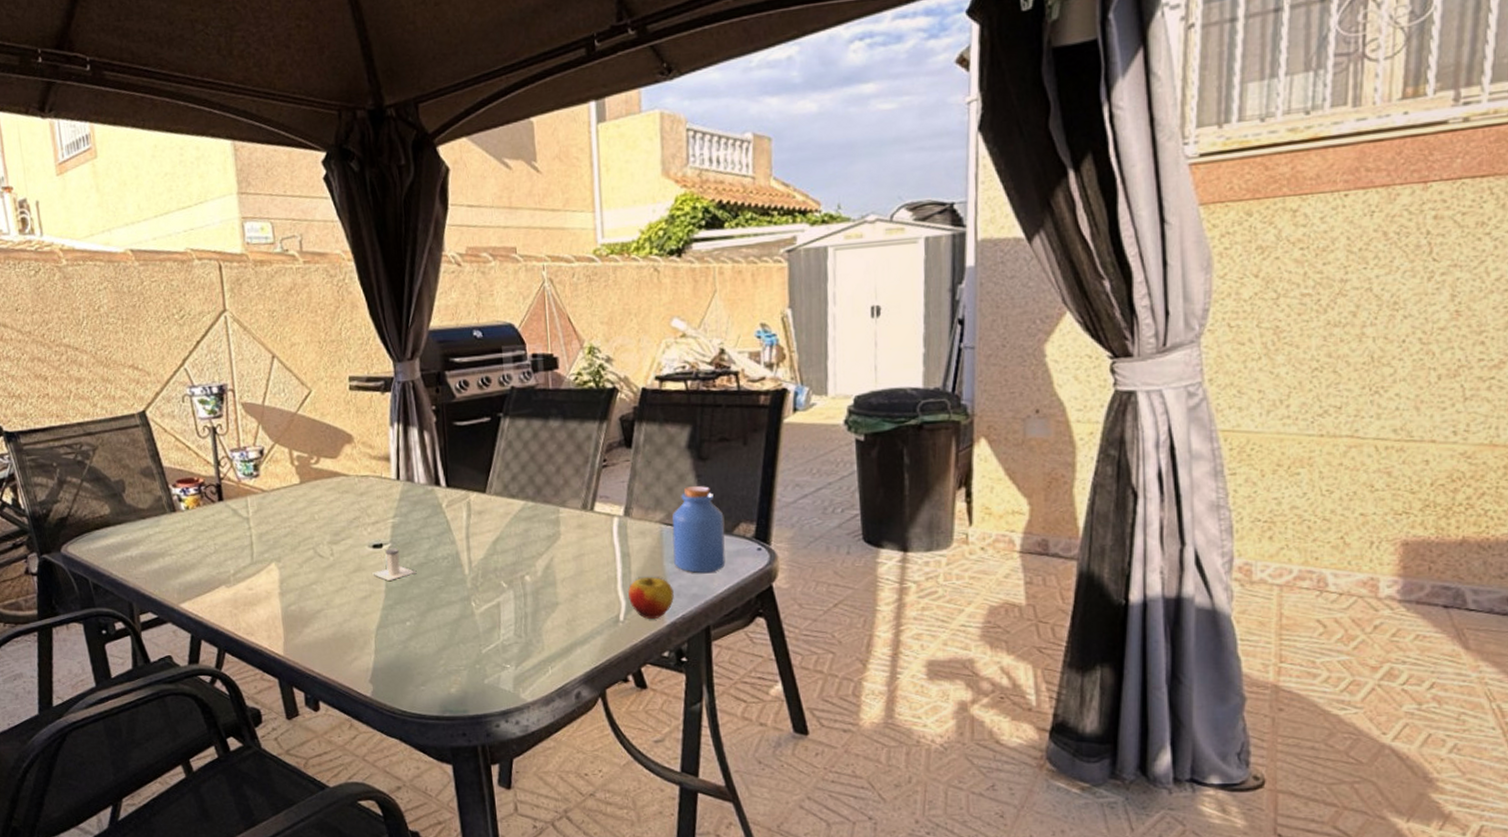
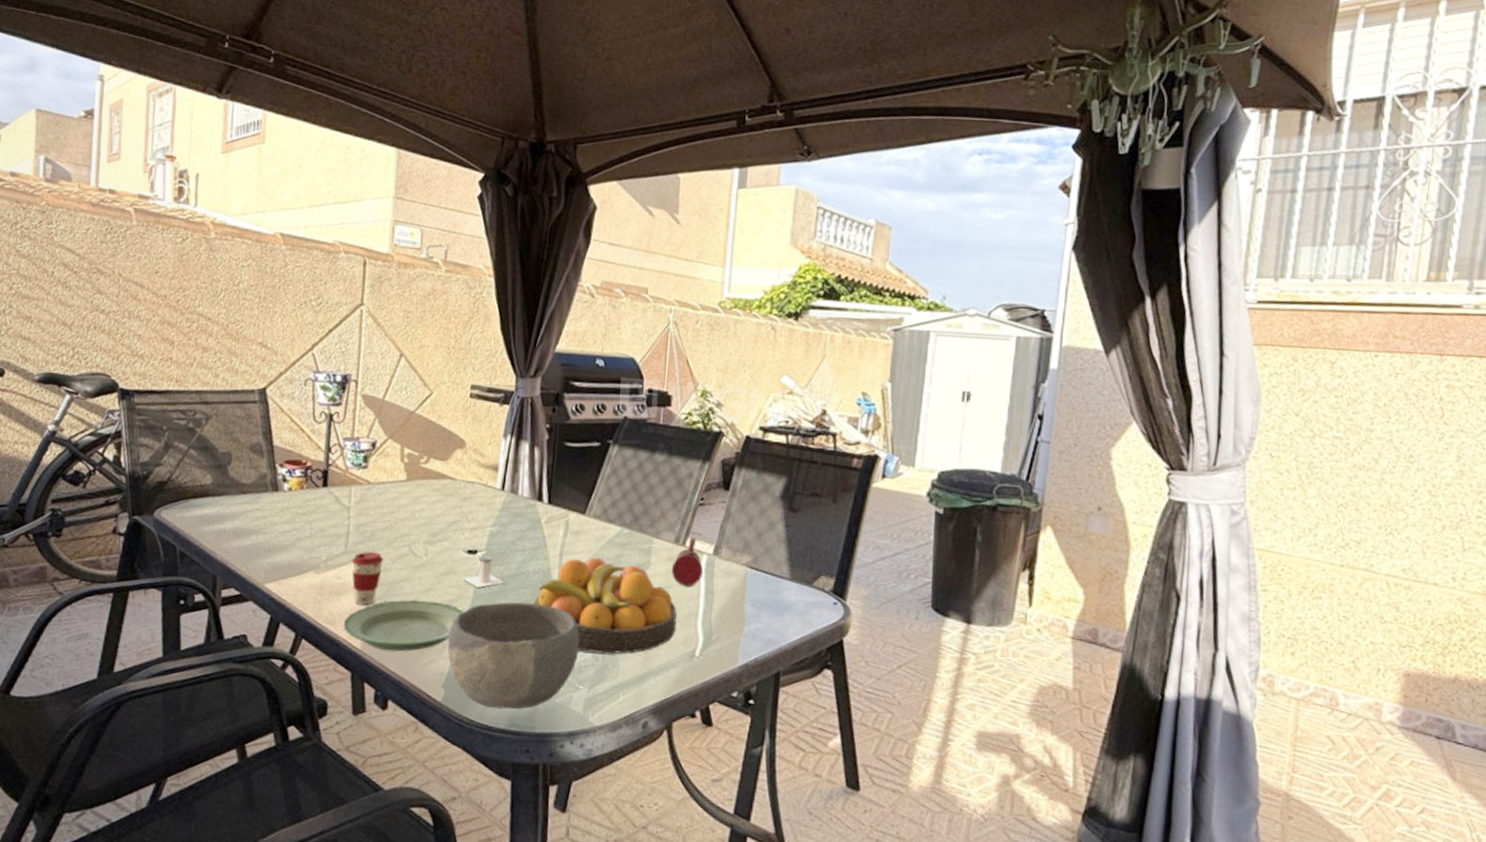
coffee cup: none [260,559,292,613] -> present [351,551,384,605]
plate: none [262,600,379,654] -> present [343,600,464,652]
bowl: none [367,589,500,697] -> present [446,602,580,709]
fruit bowl: none [447,534,596,631] -> present [533,557,677,654]
beer mug: none [582,501,617,552] -> present [671,537,704,586]
apple: present [628,577,674,619] -> none [707,616,750,658]
jar: present [671,486,726,573] -> none [754,535,807,620]

